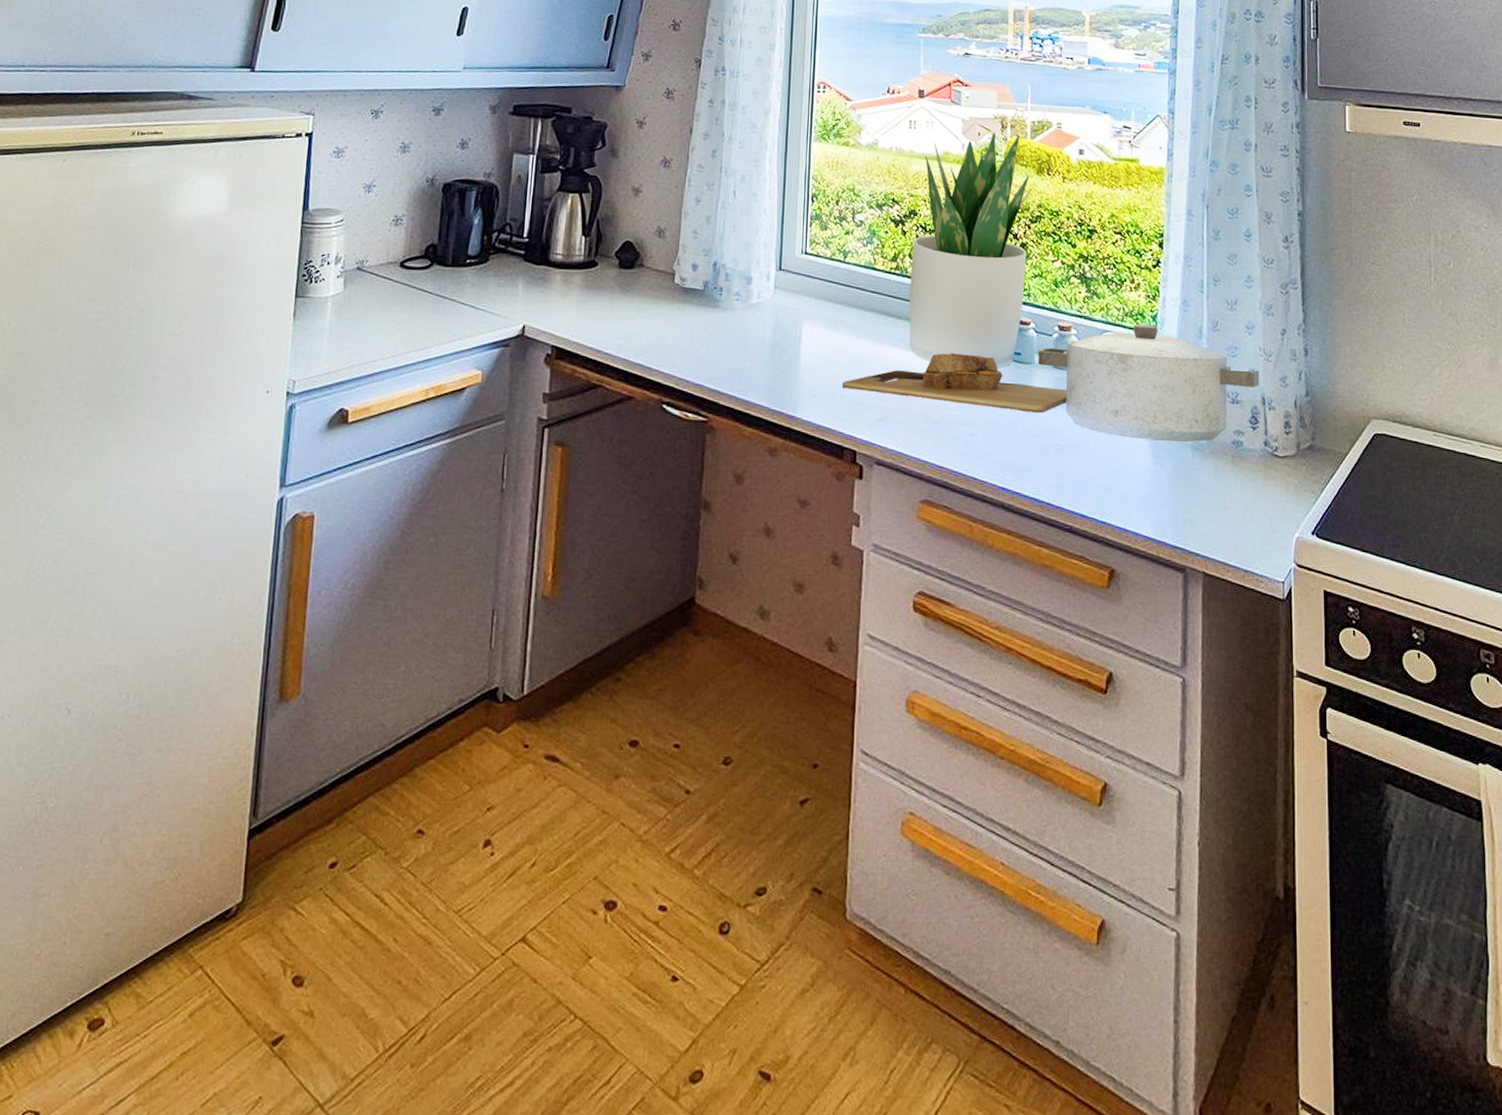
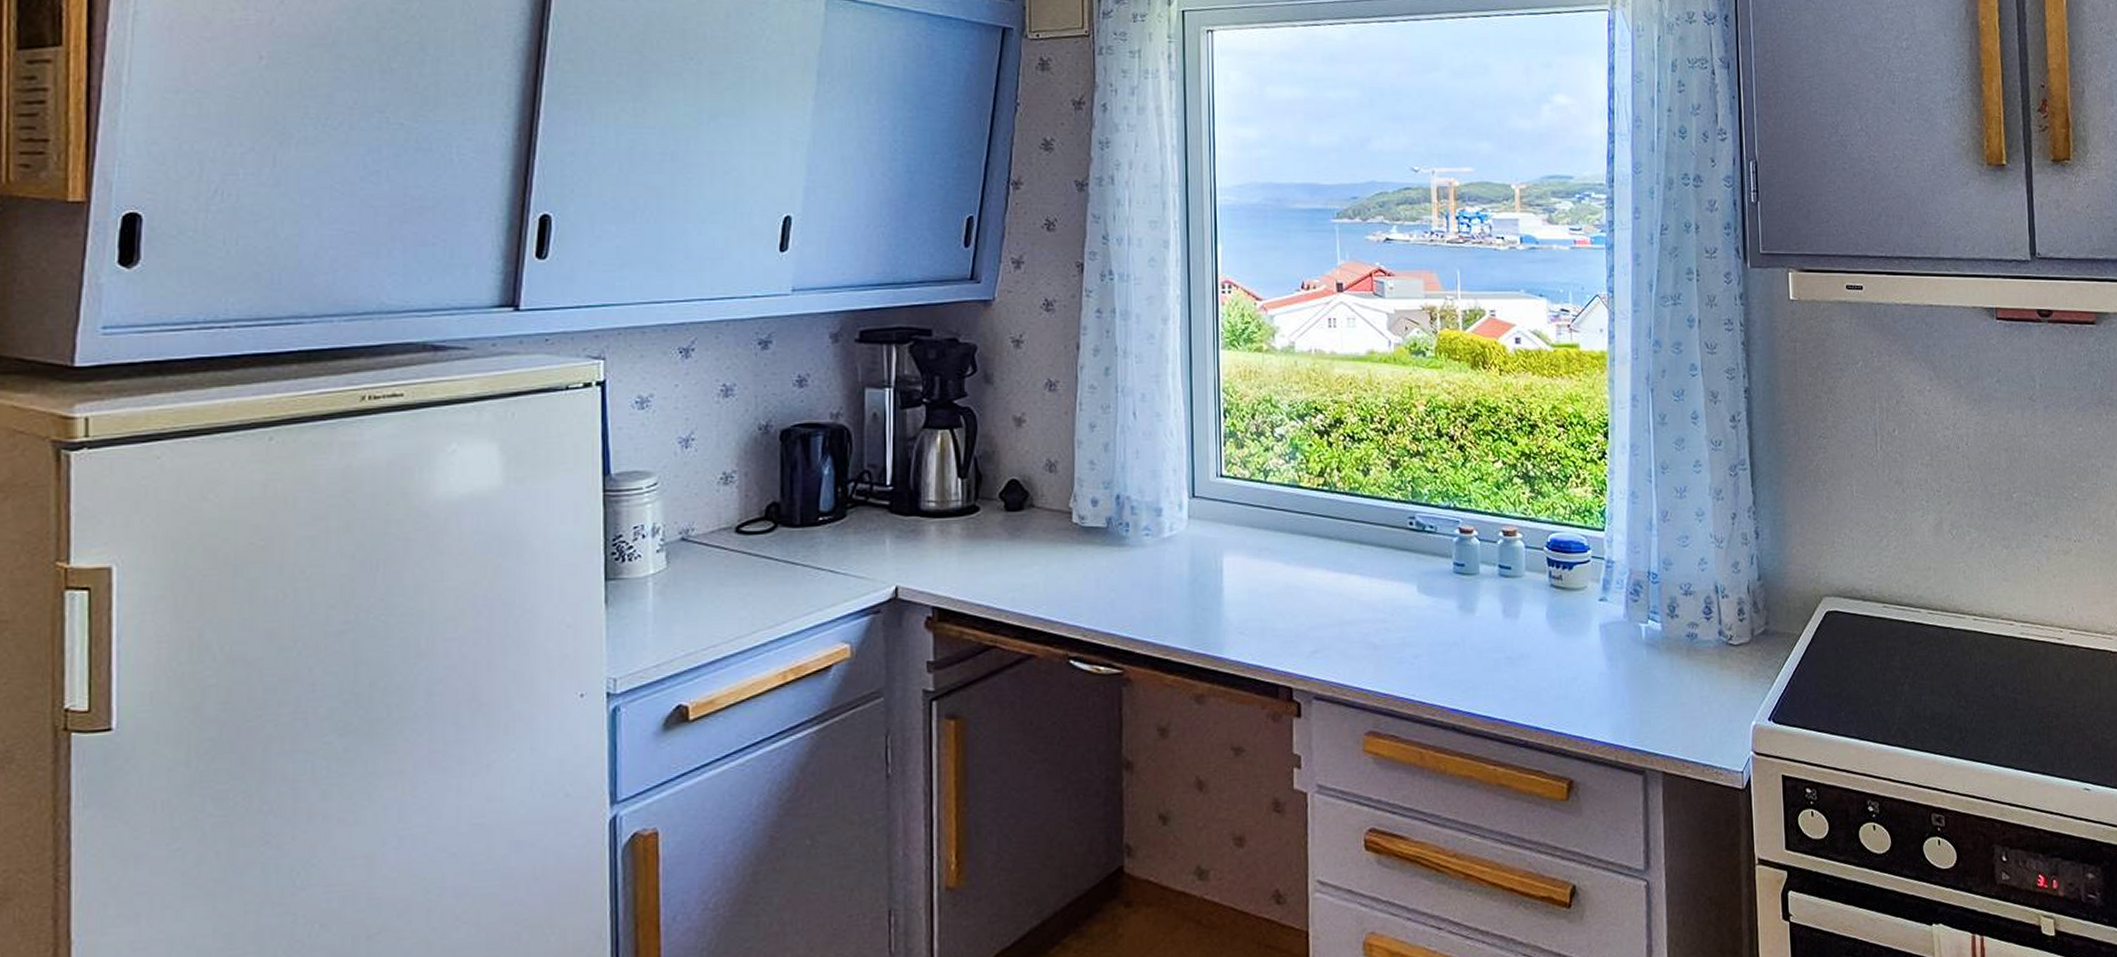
cutting board: present [841,353,1067,414] -> none [1271,570,1515,627]
planter: present [909,131,1035,369] -> none [1340,324,1470,584]
cooking pot: present [1038,323,1259,443] -> none [1483,520,1711,643]

